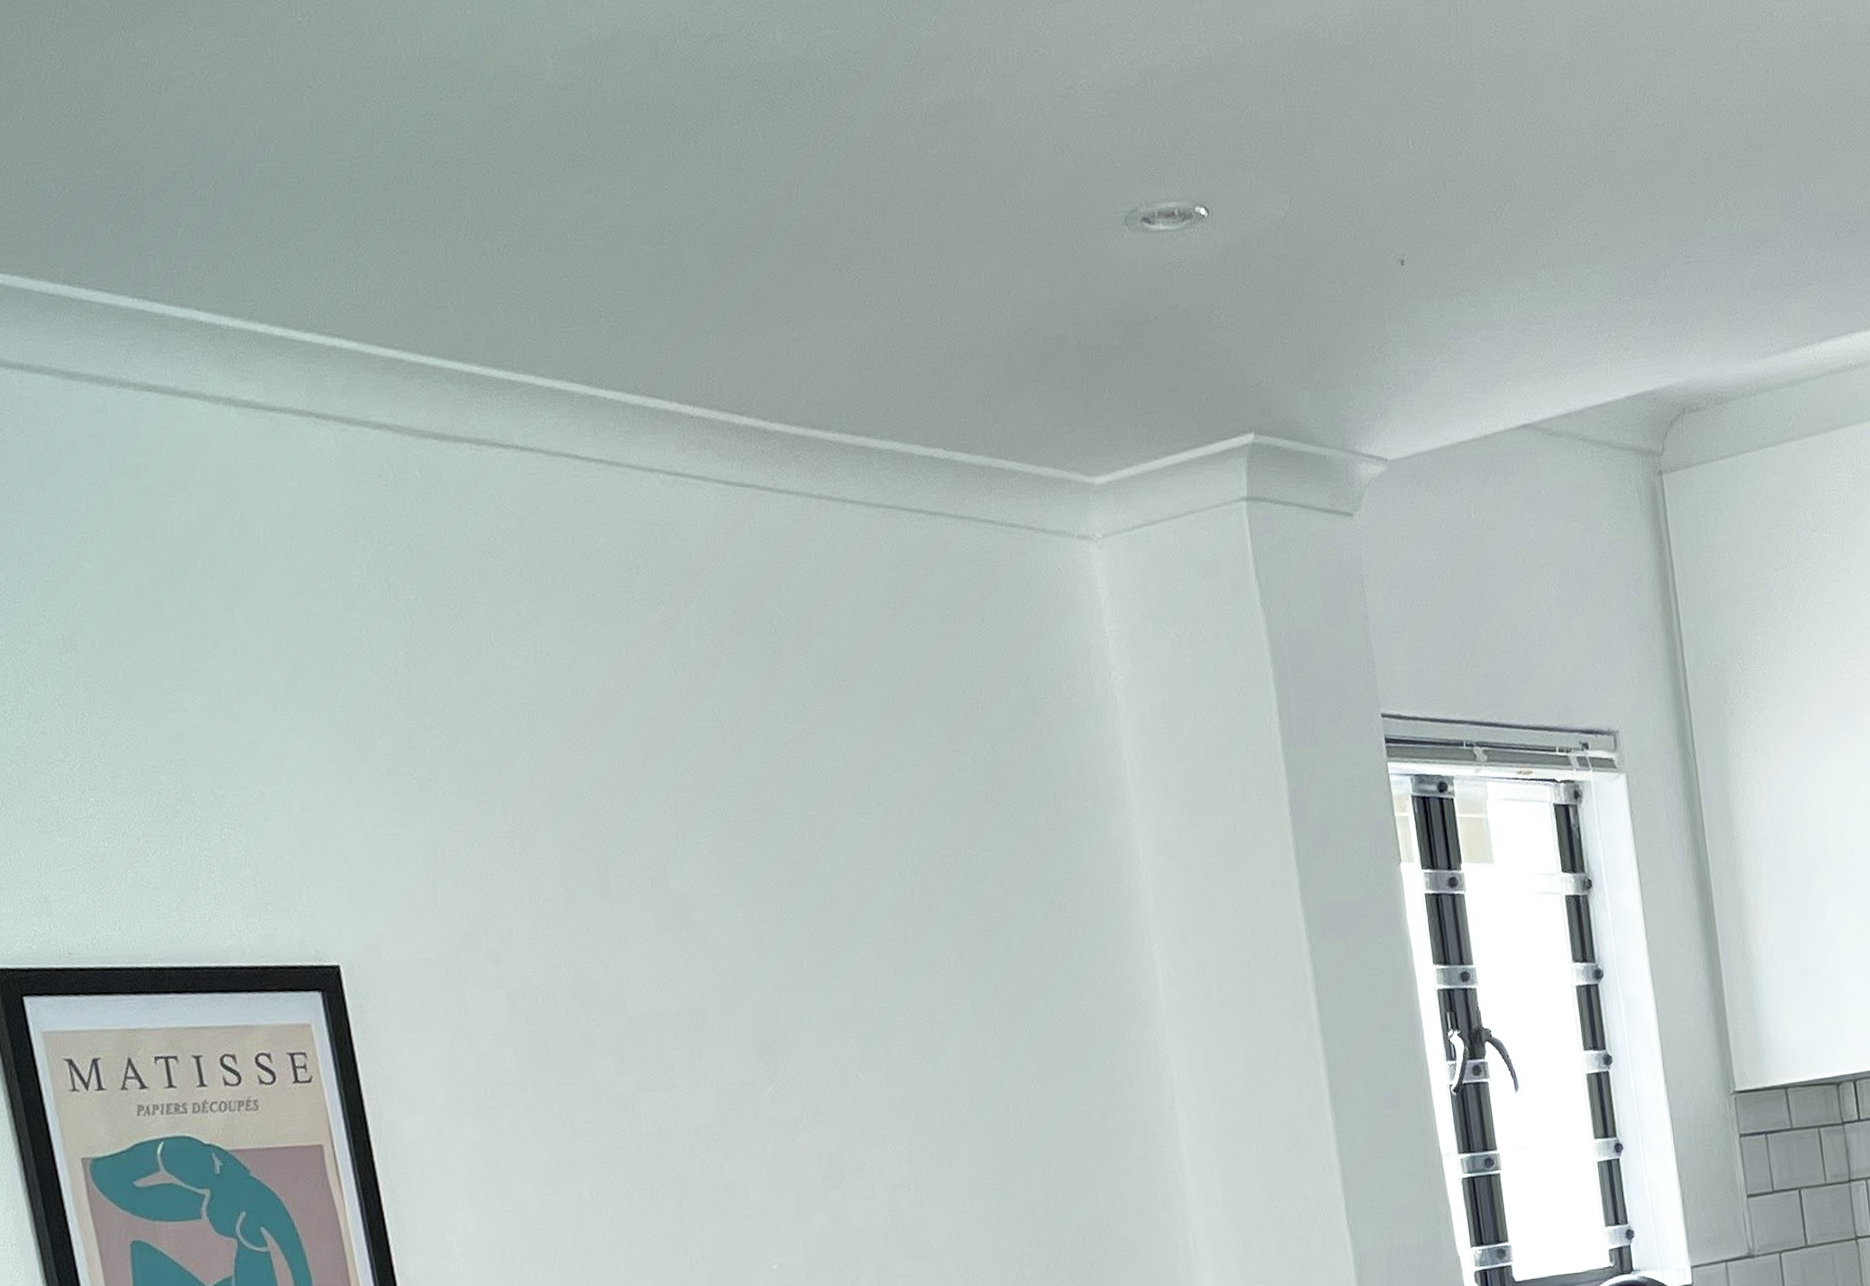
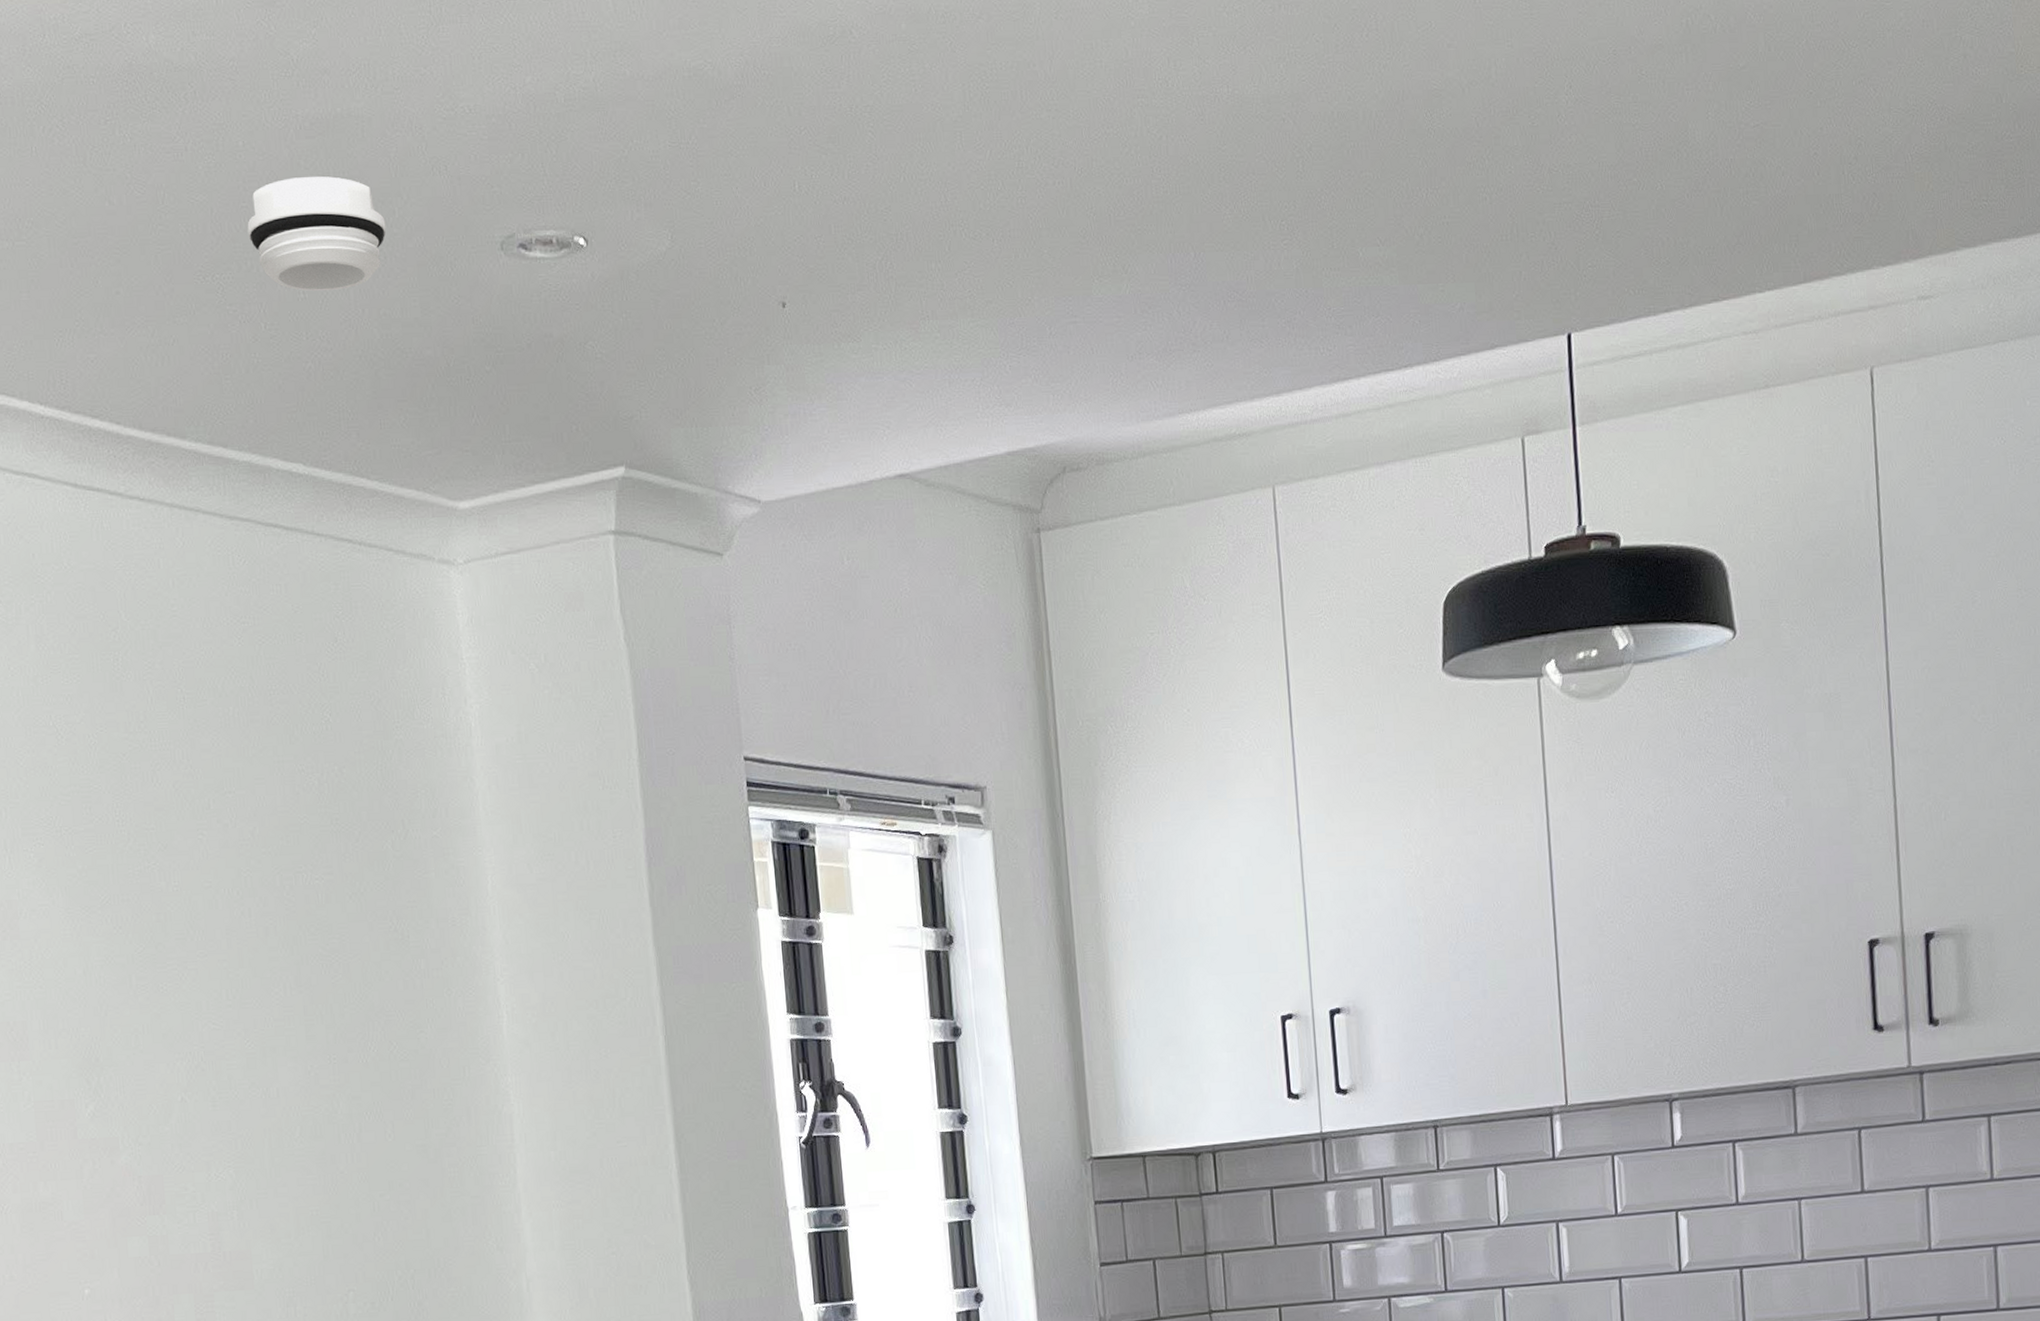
smoke detector: none [879,162,1014,278] -> present [247,176,387,292]

